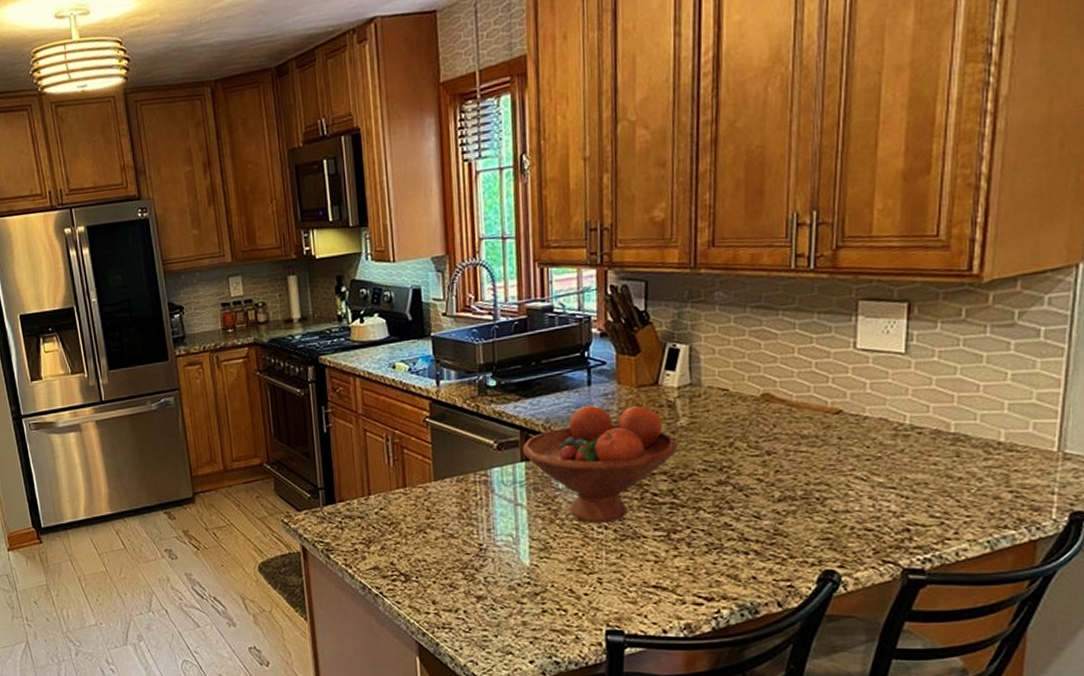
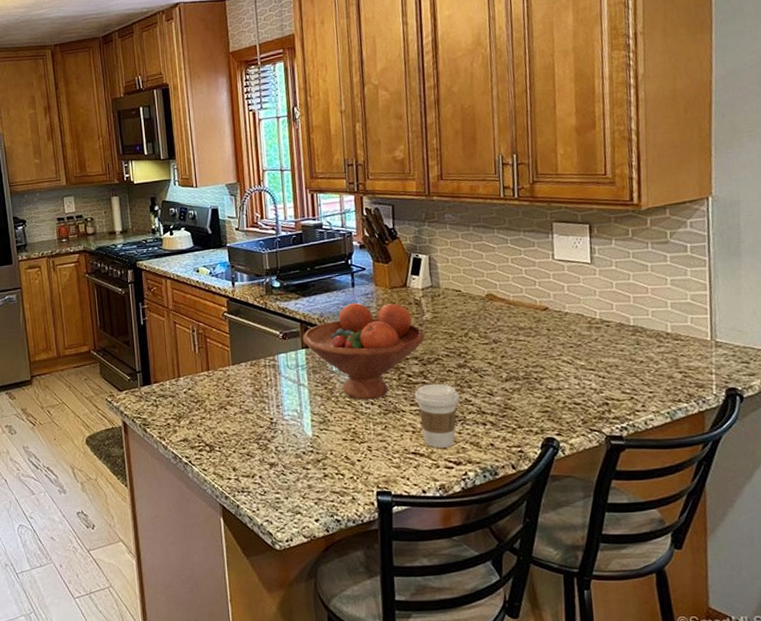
coffee cup: none [659,504,718,581] -> present [414,383,460,448]

